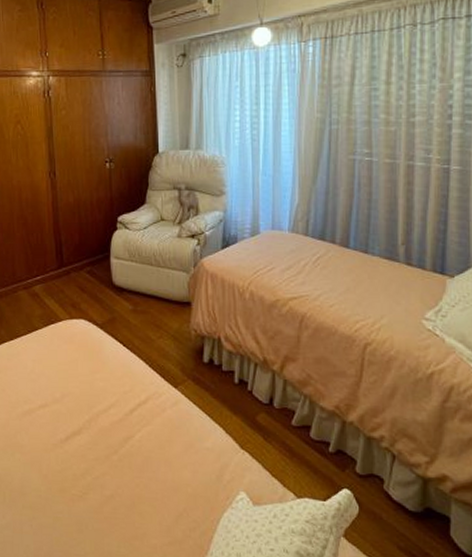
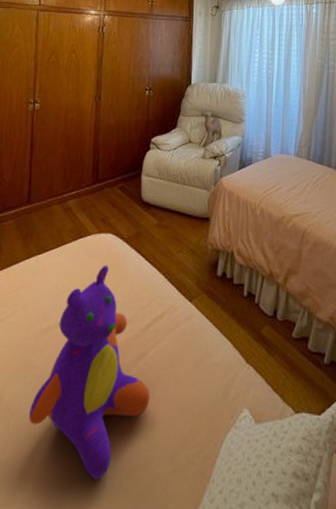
stuffed bear: none [22,350,141,546] -> present [29,264,151,480]

